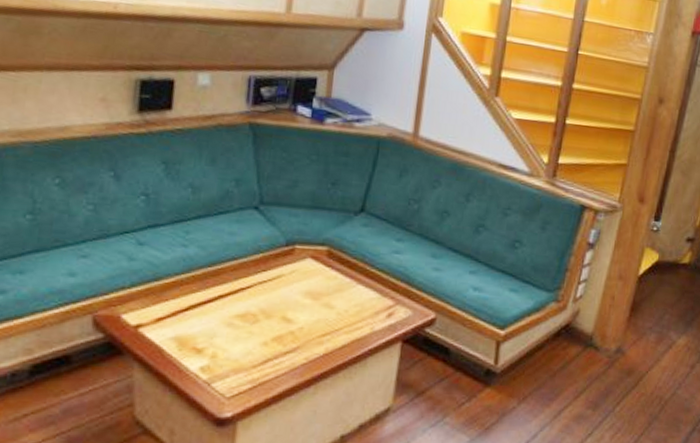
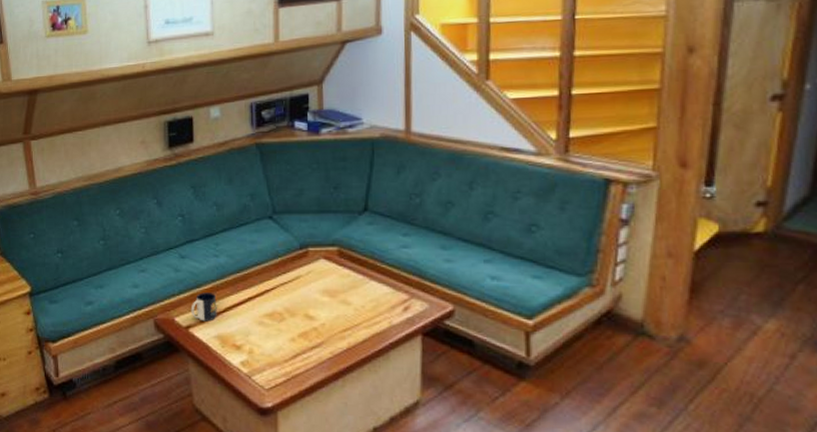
mug: none [143,287,179,321] -> present [190,292,217,322]

